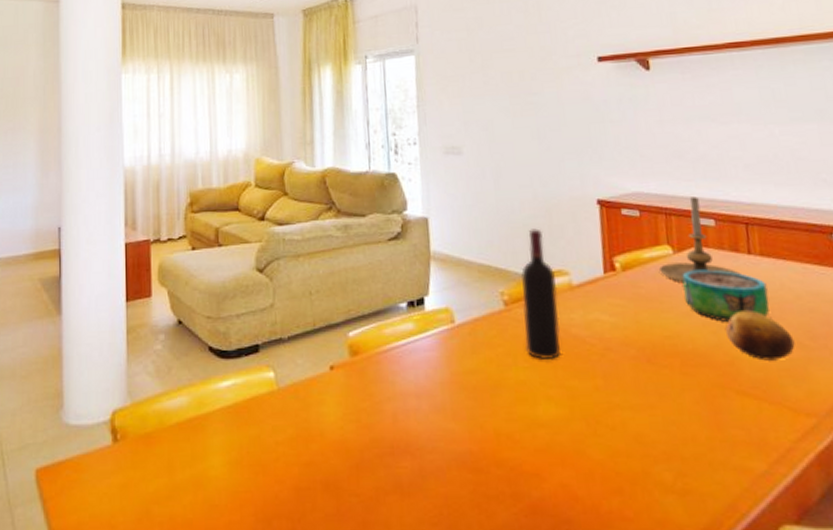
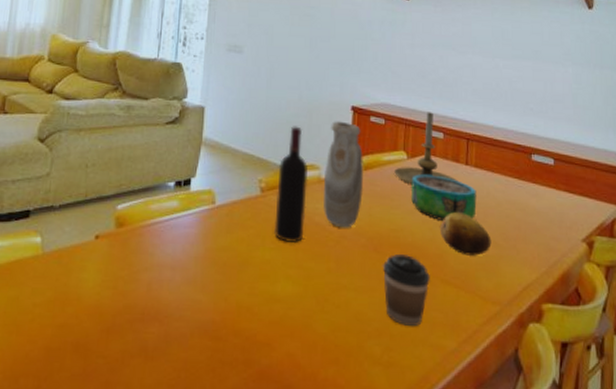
vase: none [575,218,625,339] -> present [324,121,363,228]
coffee cup: none [660,365,723,448] -> present [382,254,430,327]

